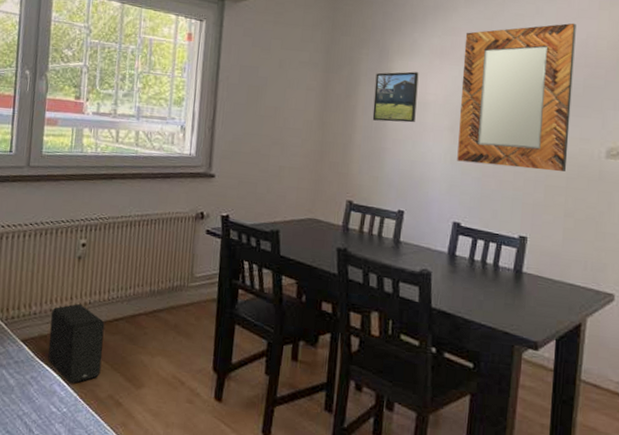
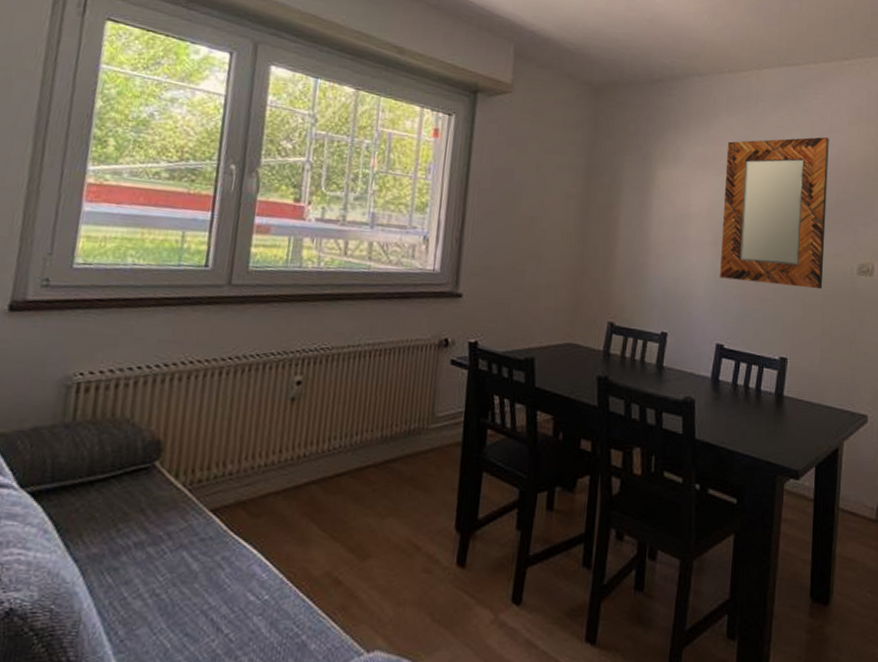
speaker: present [48,303,105,384] -> none [246,457,323,563]
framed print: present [372,71,419,123] -> none [635,181,682,236]

